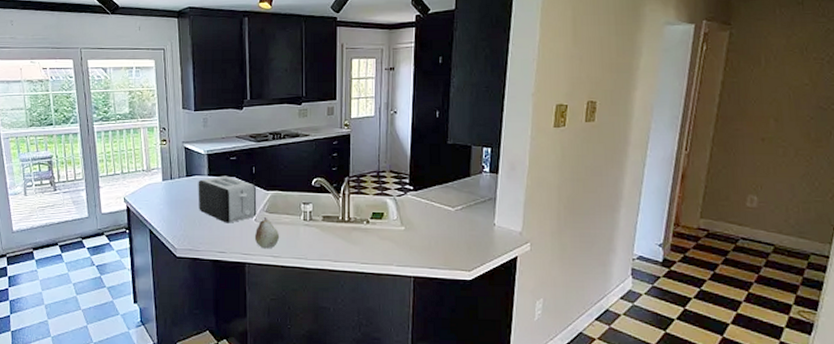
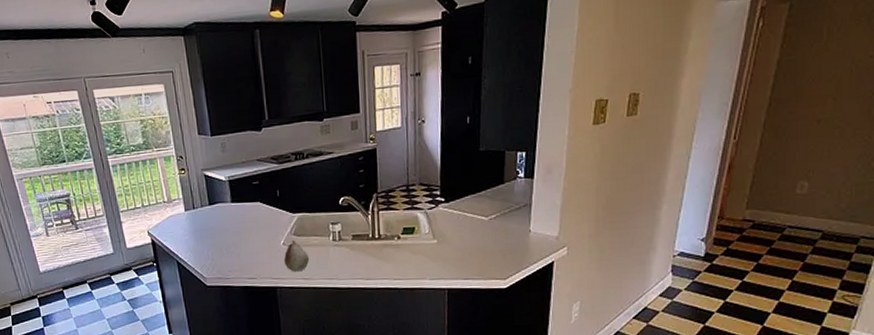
toaster: present [198,176,257,223] -> none [221,201,285,249]

